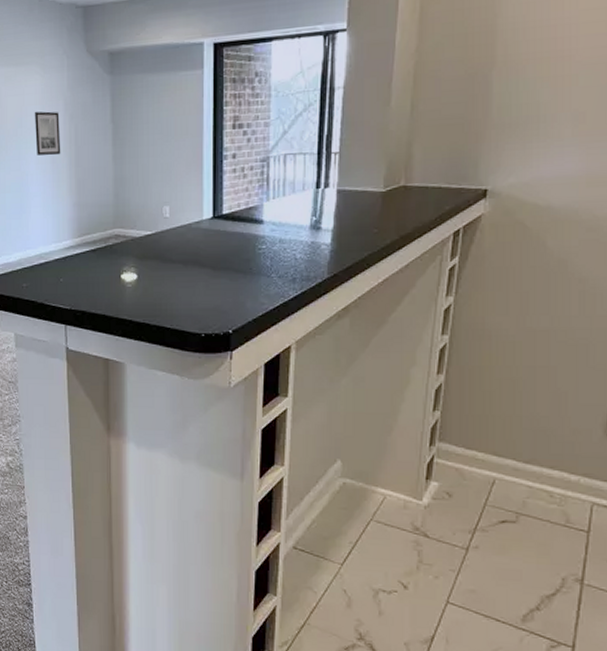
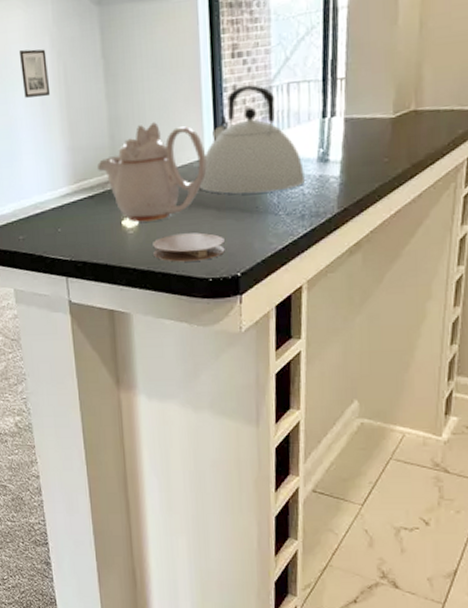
teapot: none [101,184,205,277] -> present [98,122,207,222]
coaster: none [149,289,218,317] -> present [153,232,225,262]
kettle: none [196,154,297,256] -> present [199,84,305,194]

